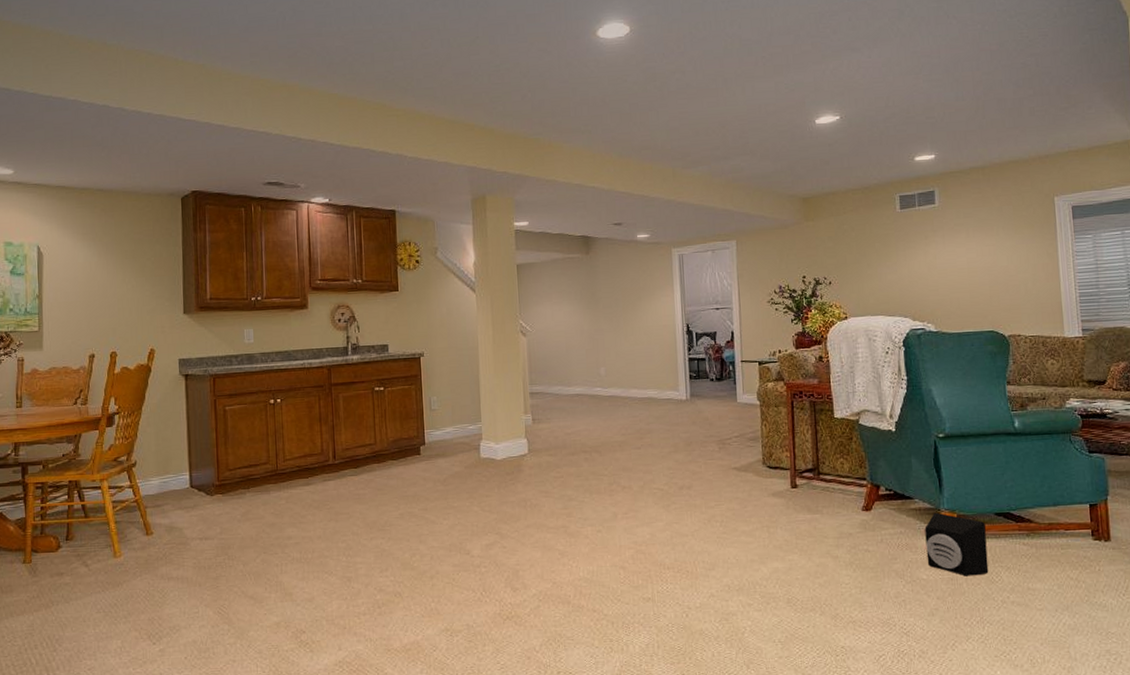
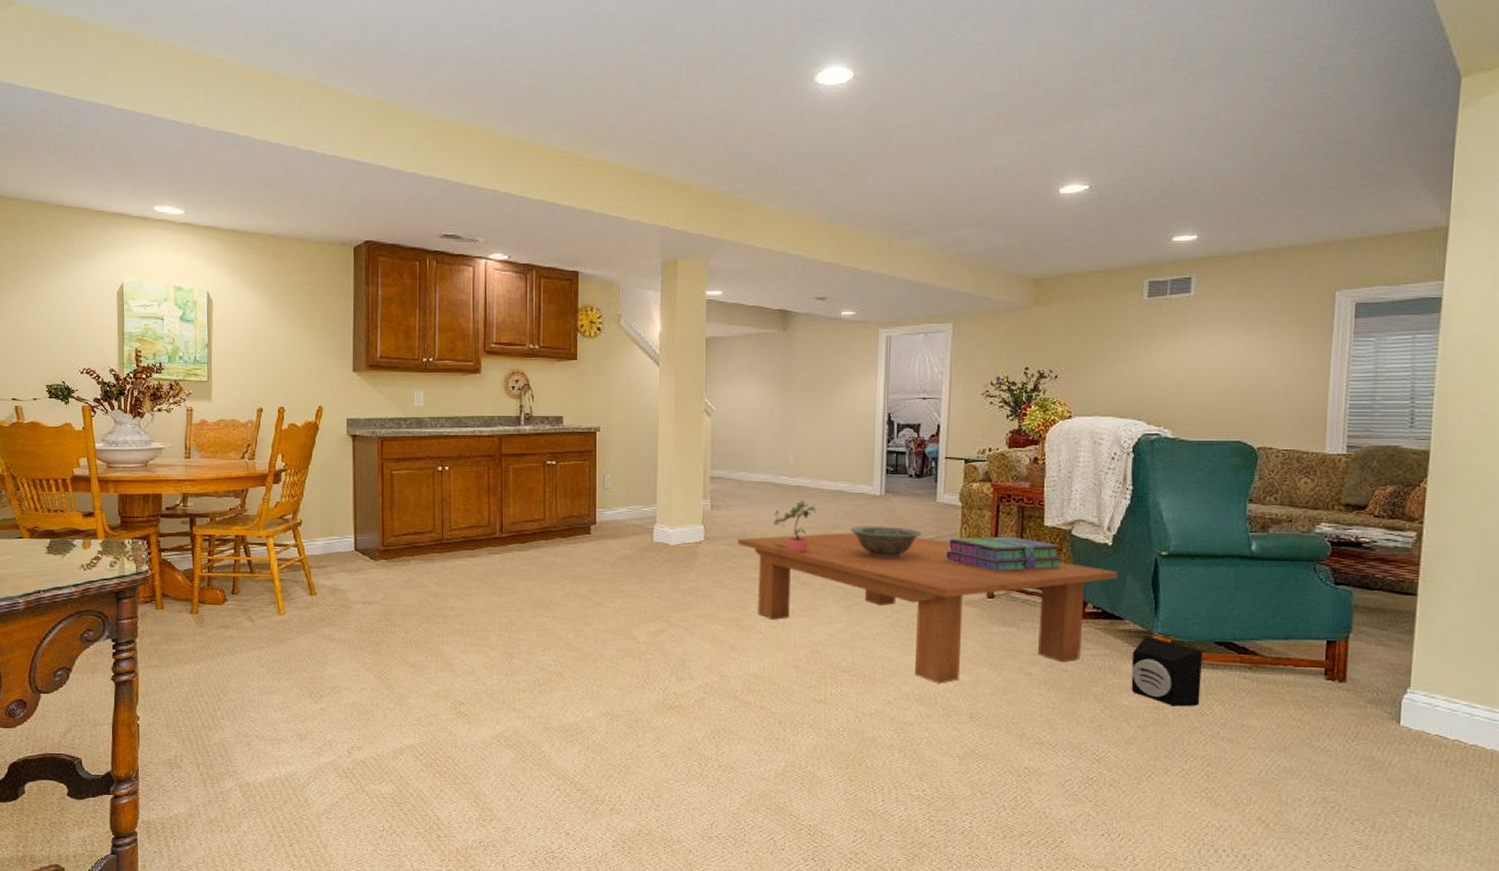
coffee table: none [559,435,904,573] -> present [738,532,1118,684]
potted plant: none [591,409,631,459] -> present [774,500,817,554]
decorative bowl: none [662,427,727,459] -> present [851,526,922,559]
stack of books: none [749,429,854,463] -> present [945,536,1063,572]

